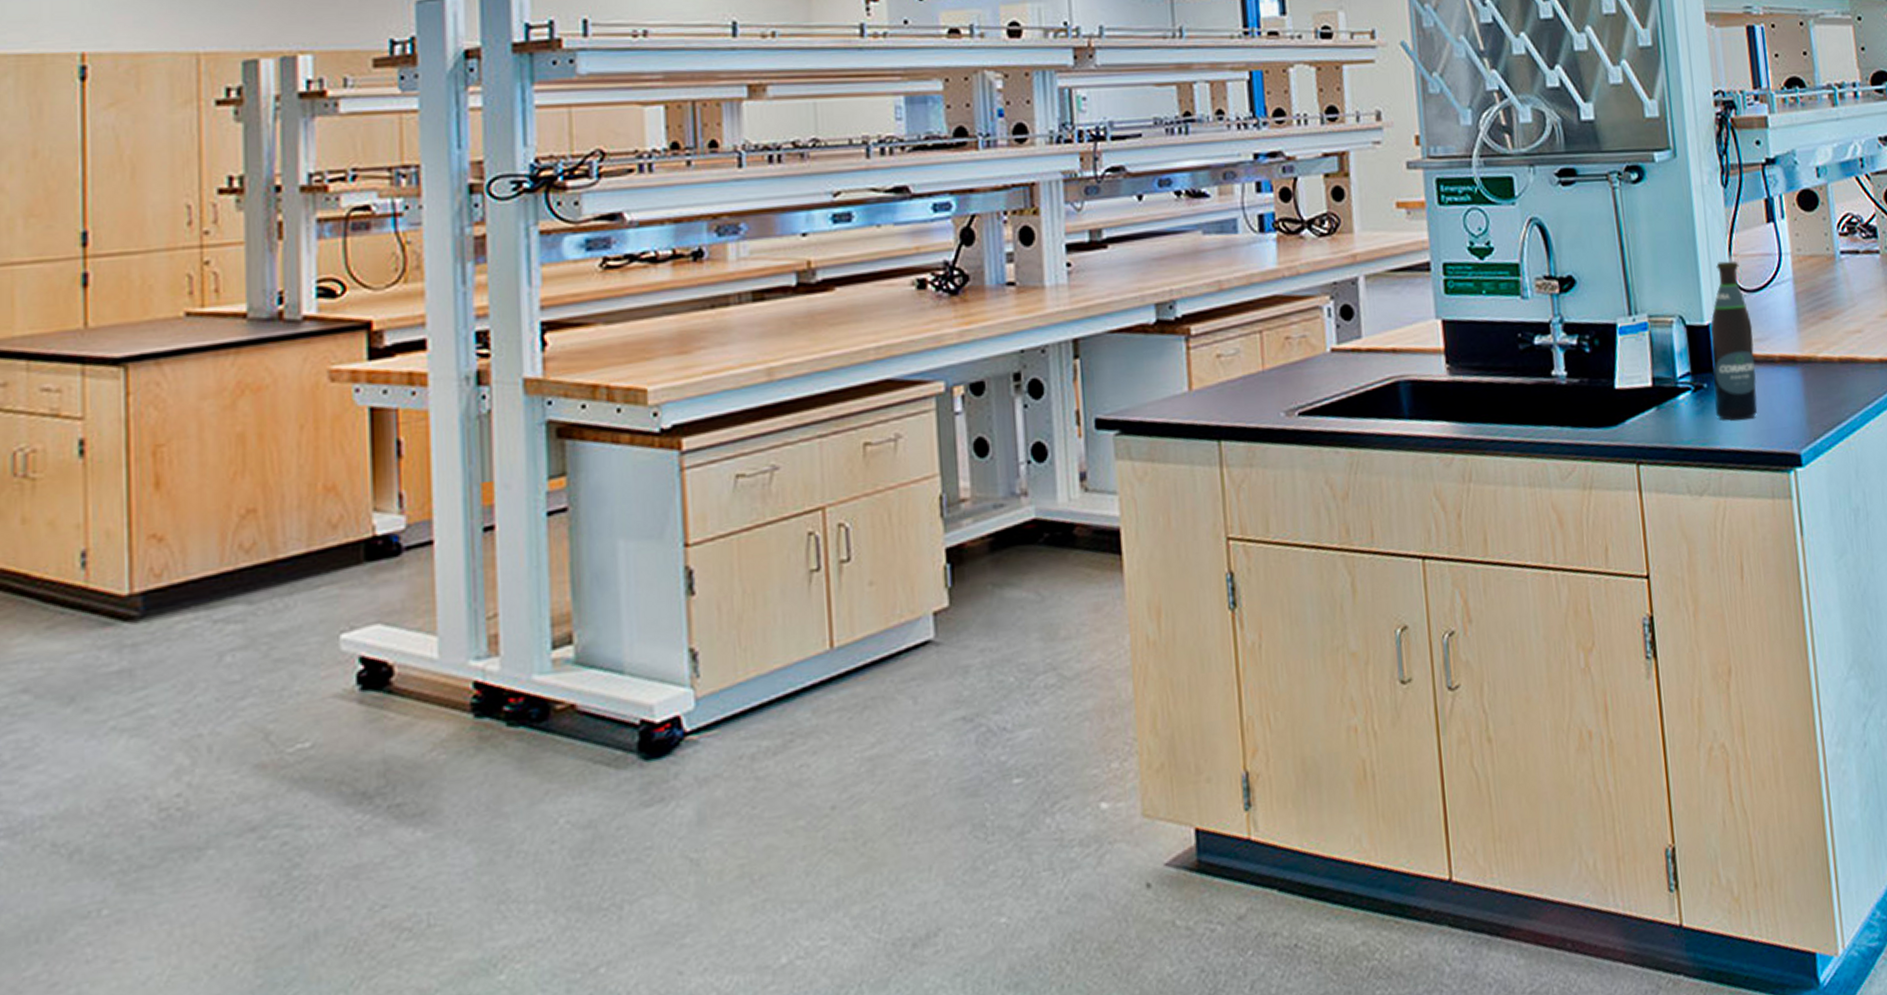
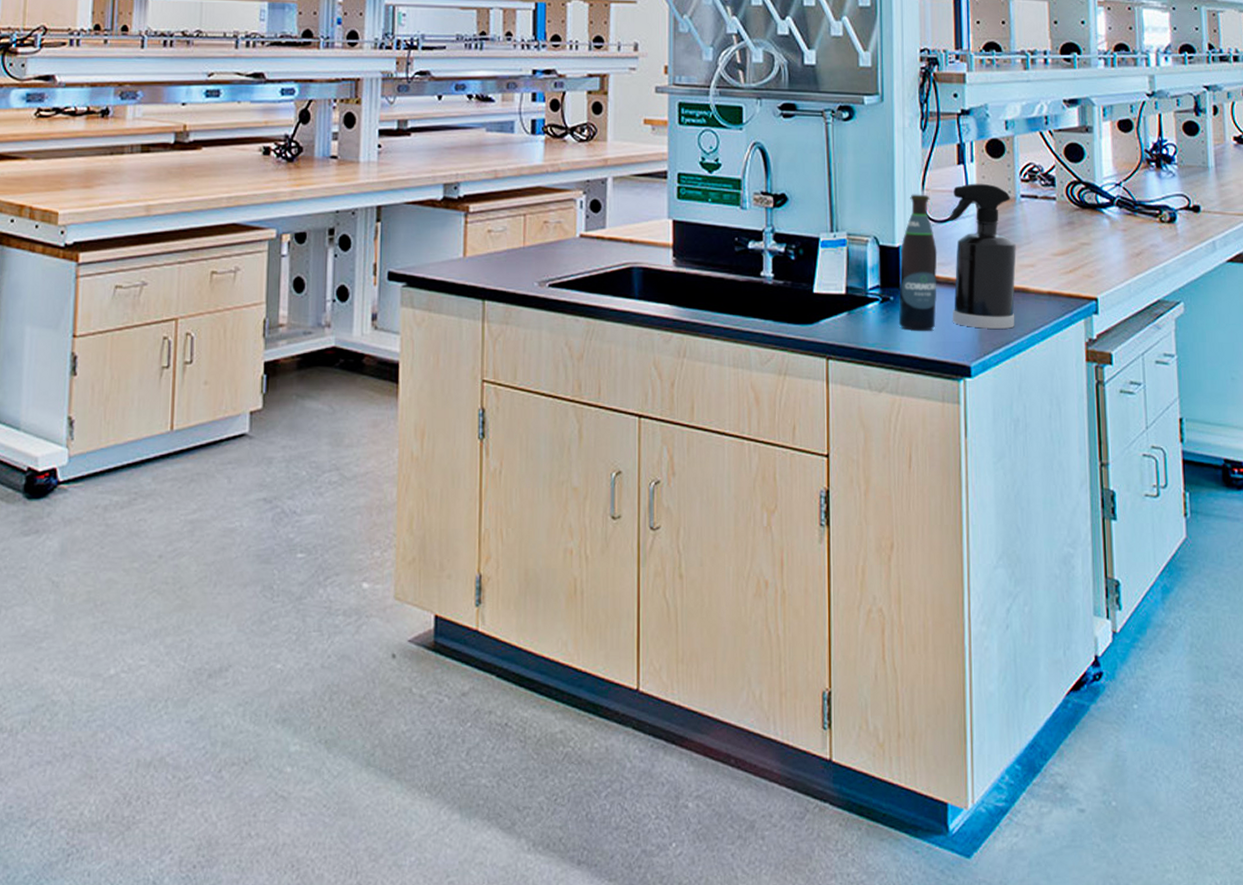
spray bottle: none [1761,241,1845,409] -> present [948,183,1016,329]

